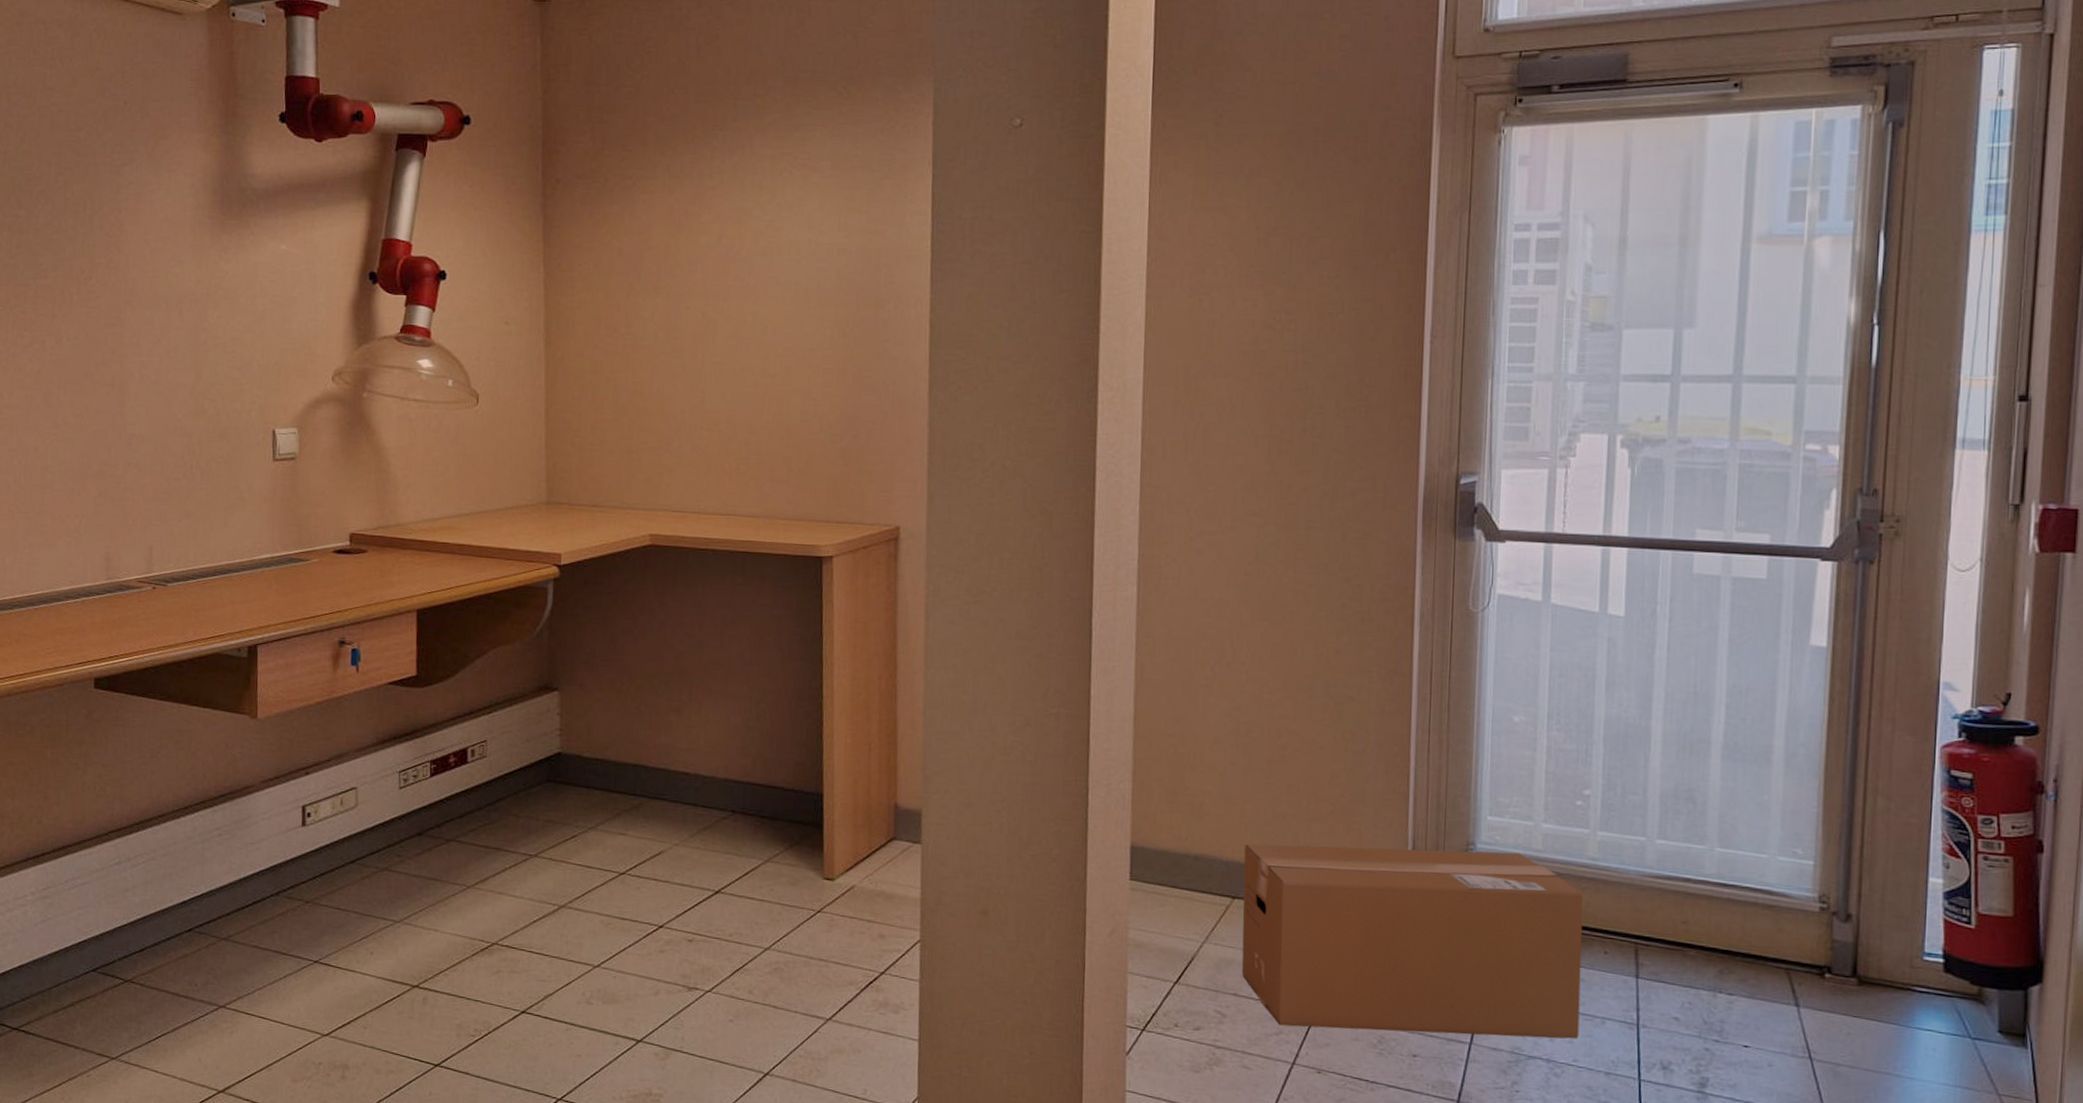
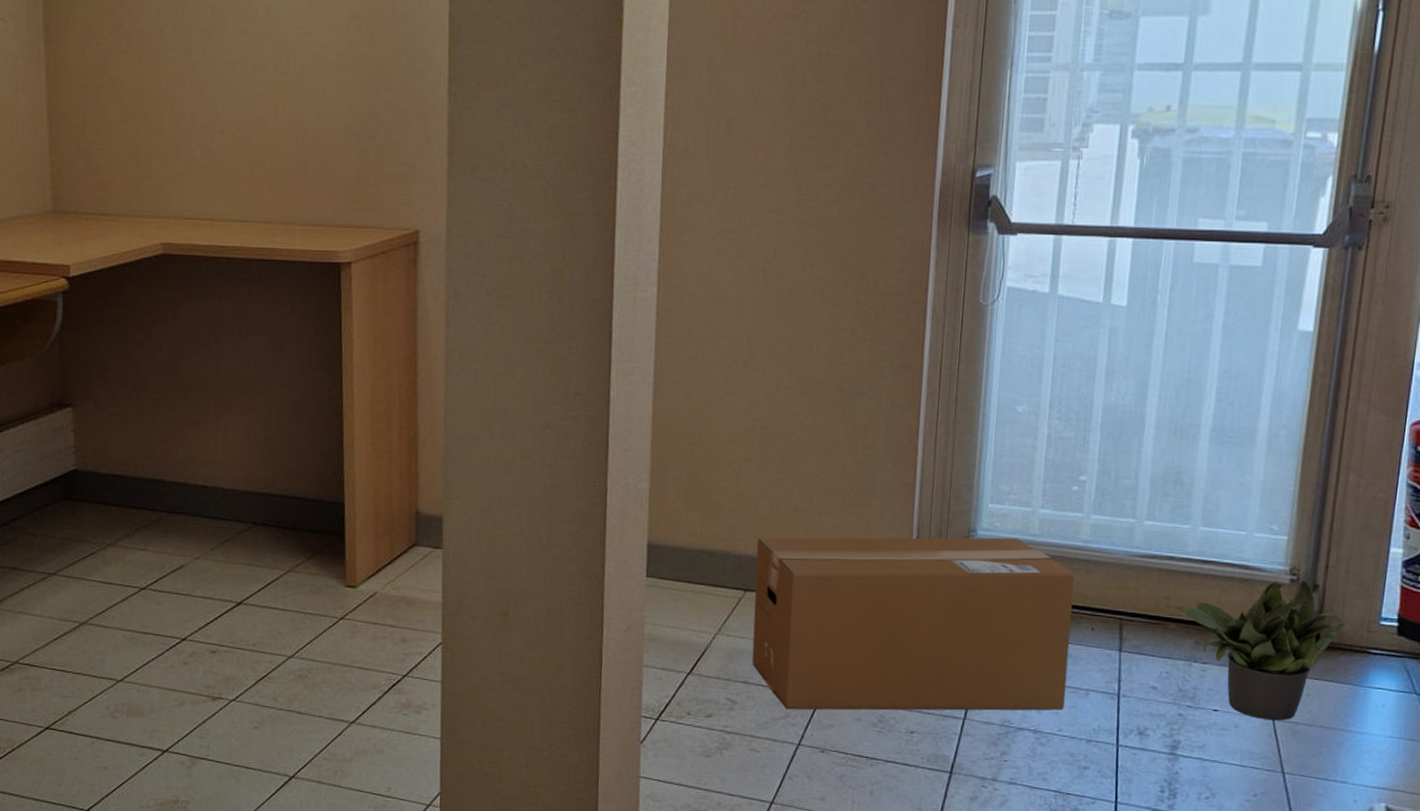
potted plant: none [1694,907,1885,1061] -> present [1174,579,1346,721]

